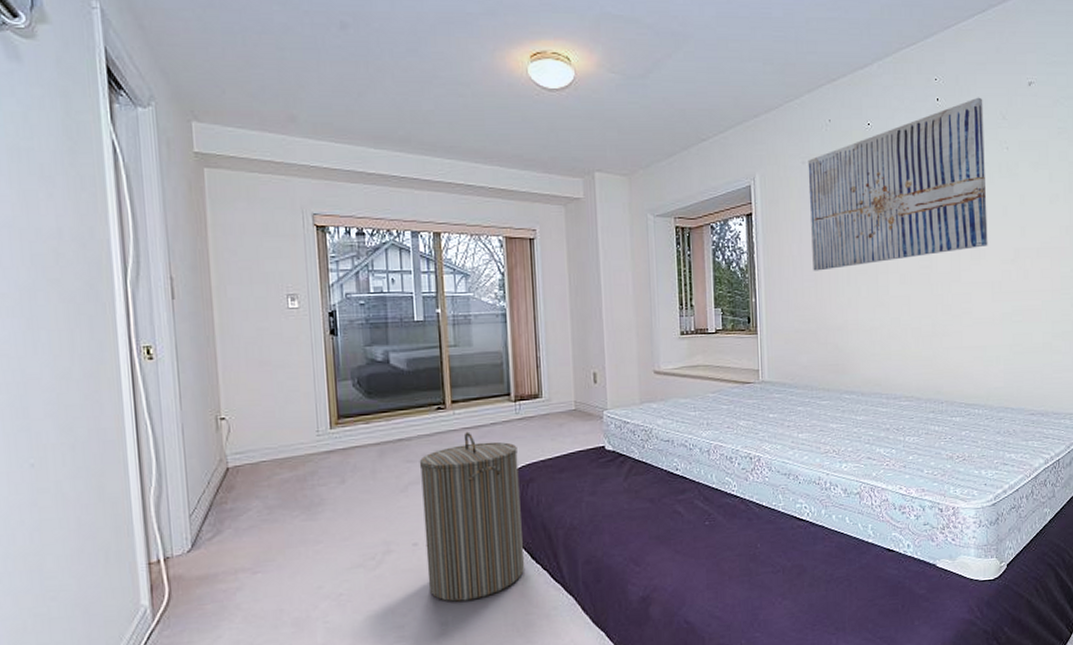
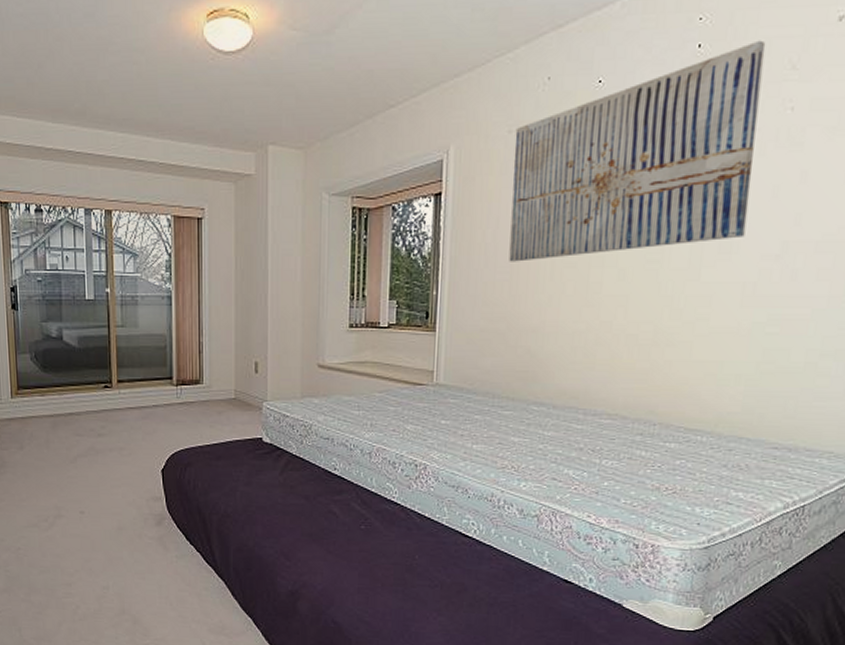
laundry hamper: present [419,431,525,602] -> none [87,411,180,570]

